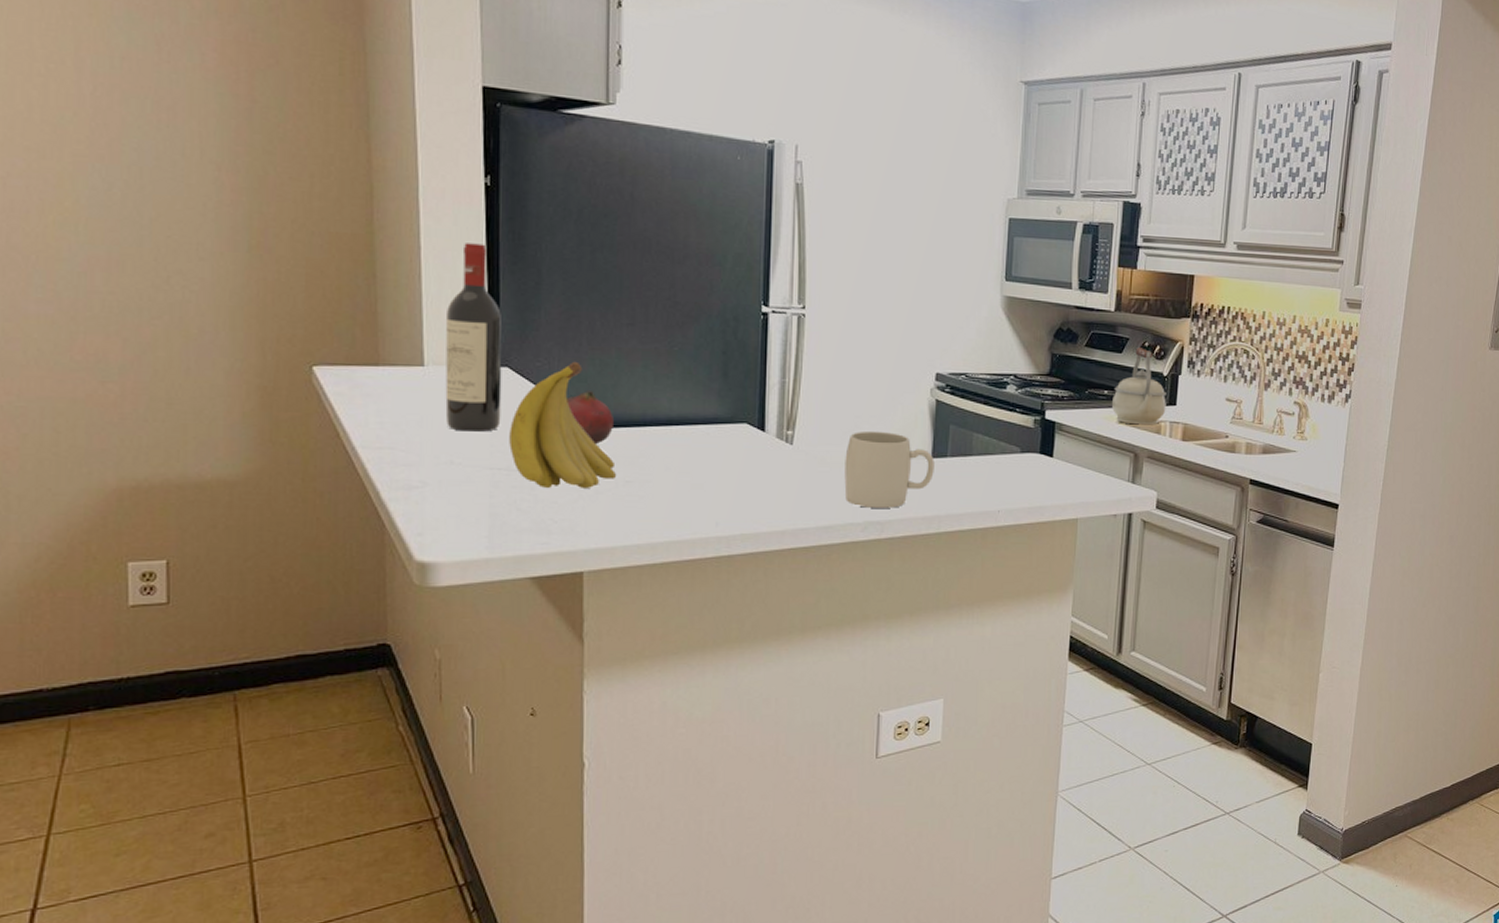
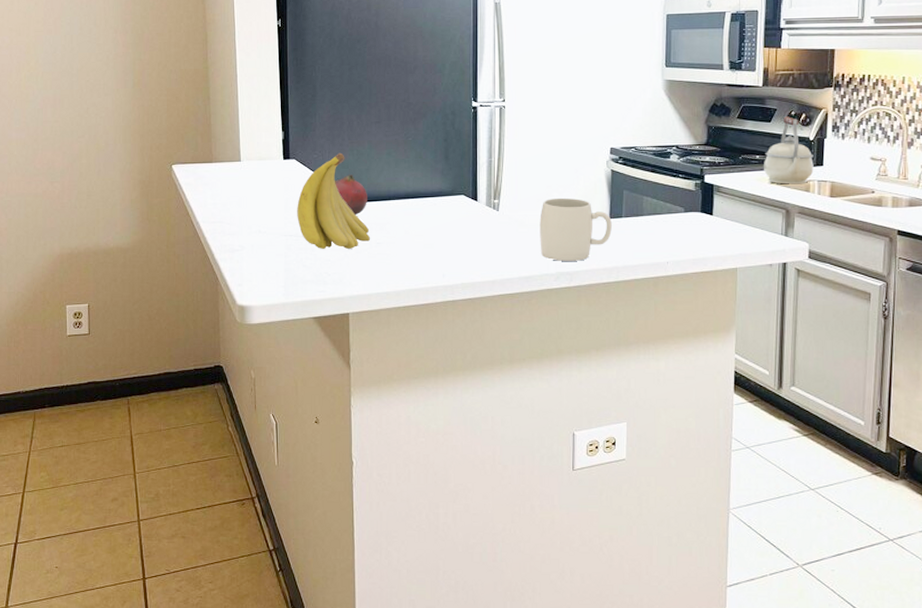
wine bottle: present [445,243,503,432] -> none [255,69,291,208]

